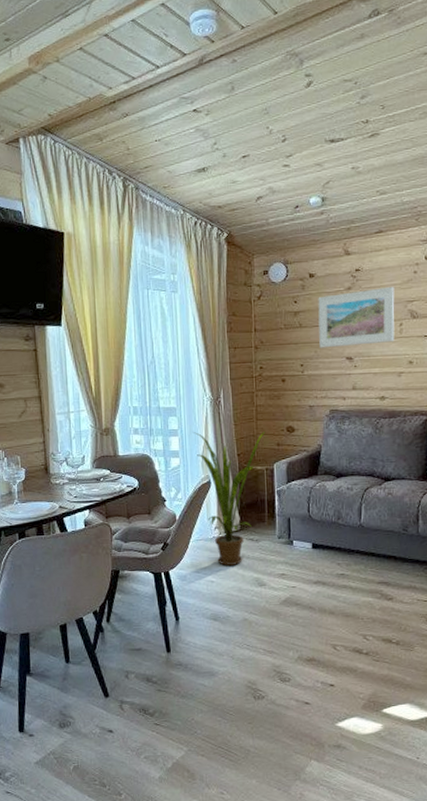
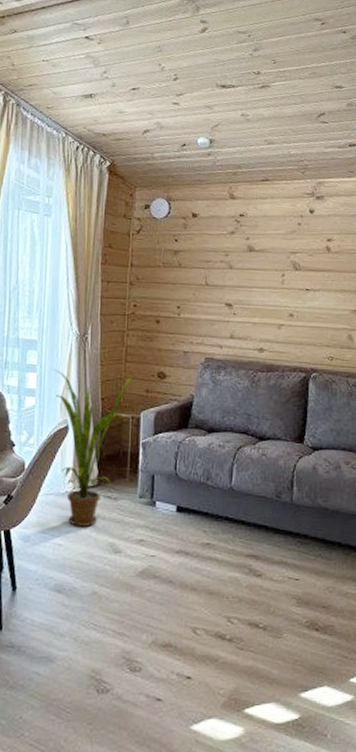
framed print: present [318,287,395,348] -> none [198,235,278,293]

